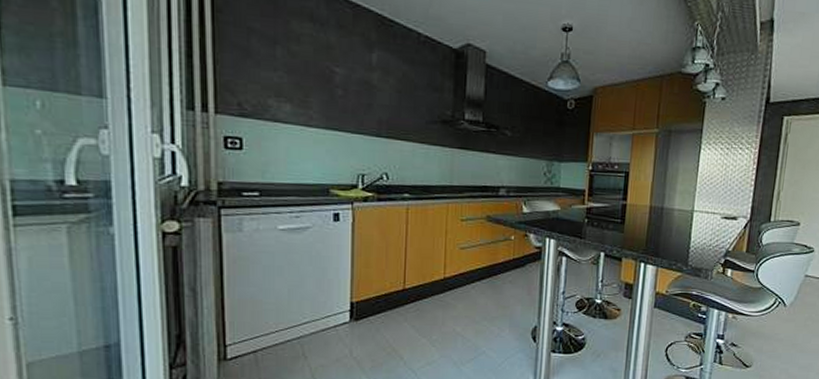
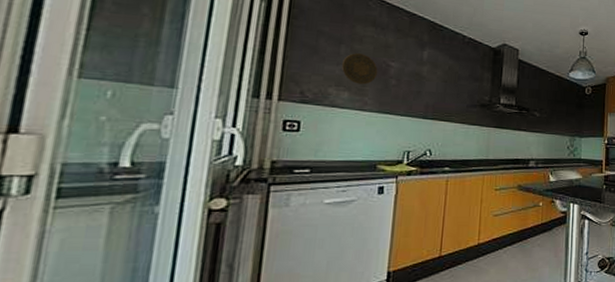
decorative plate: none [280,56,321,95] -> present [342,53,378,85]

